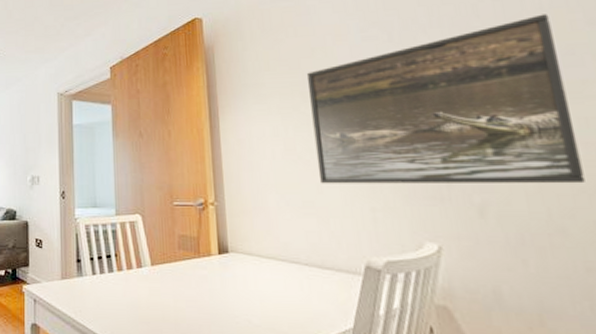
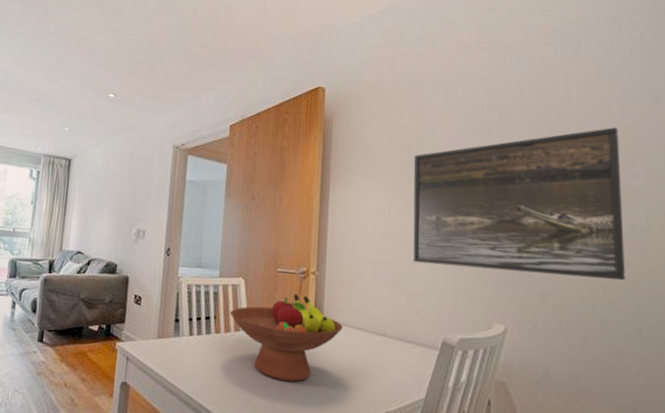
fruit bowl: none [130,226,251,317] -> present [229,294,343,382]

